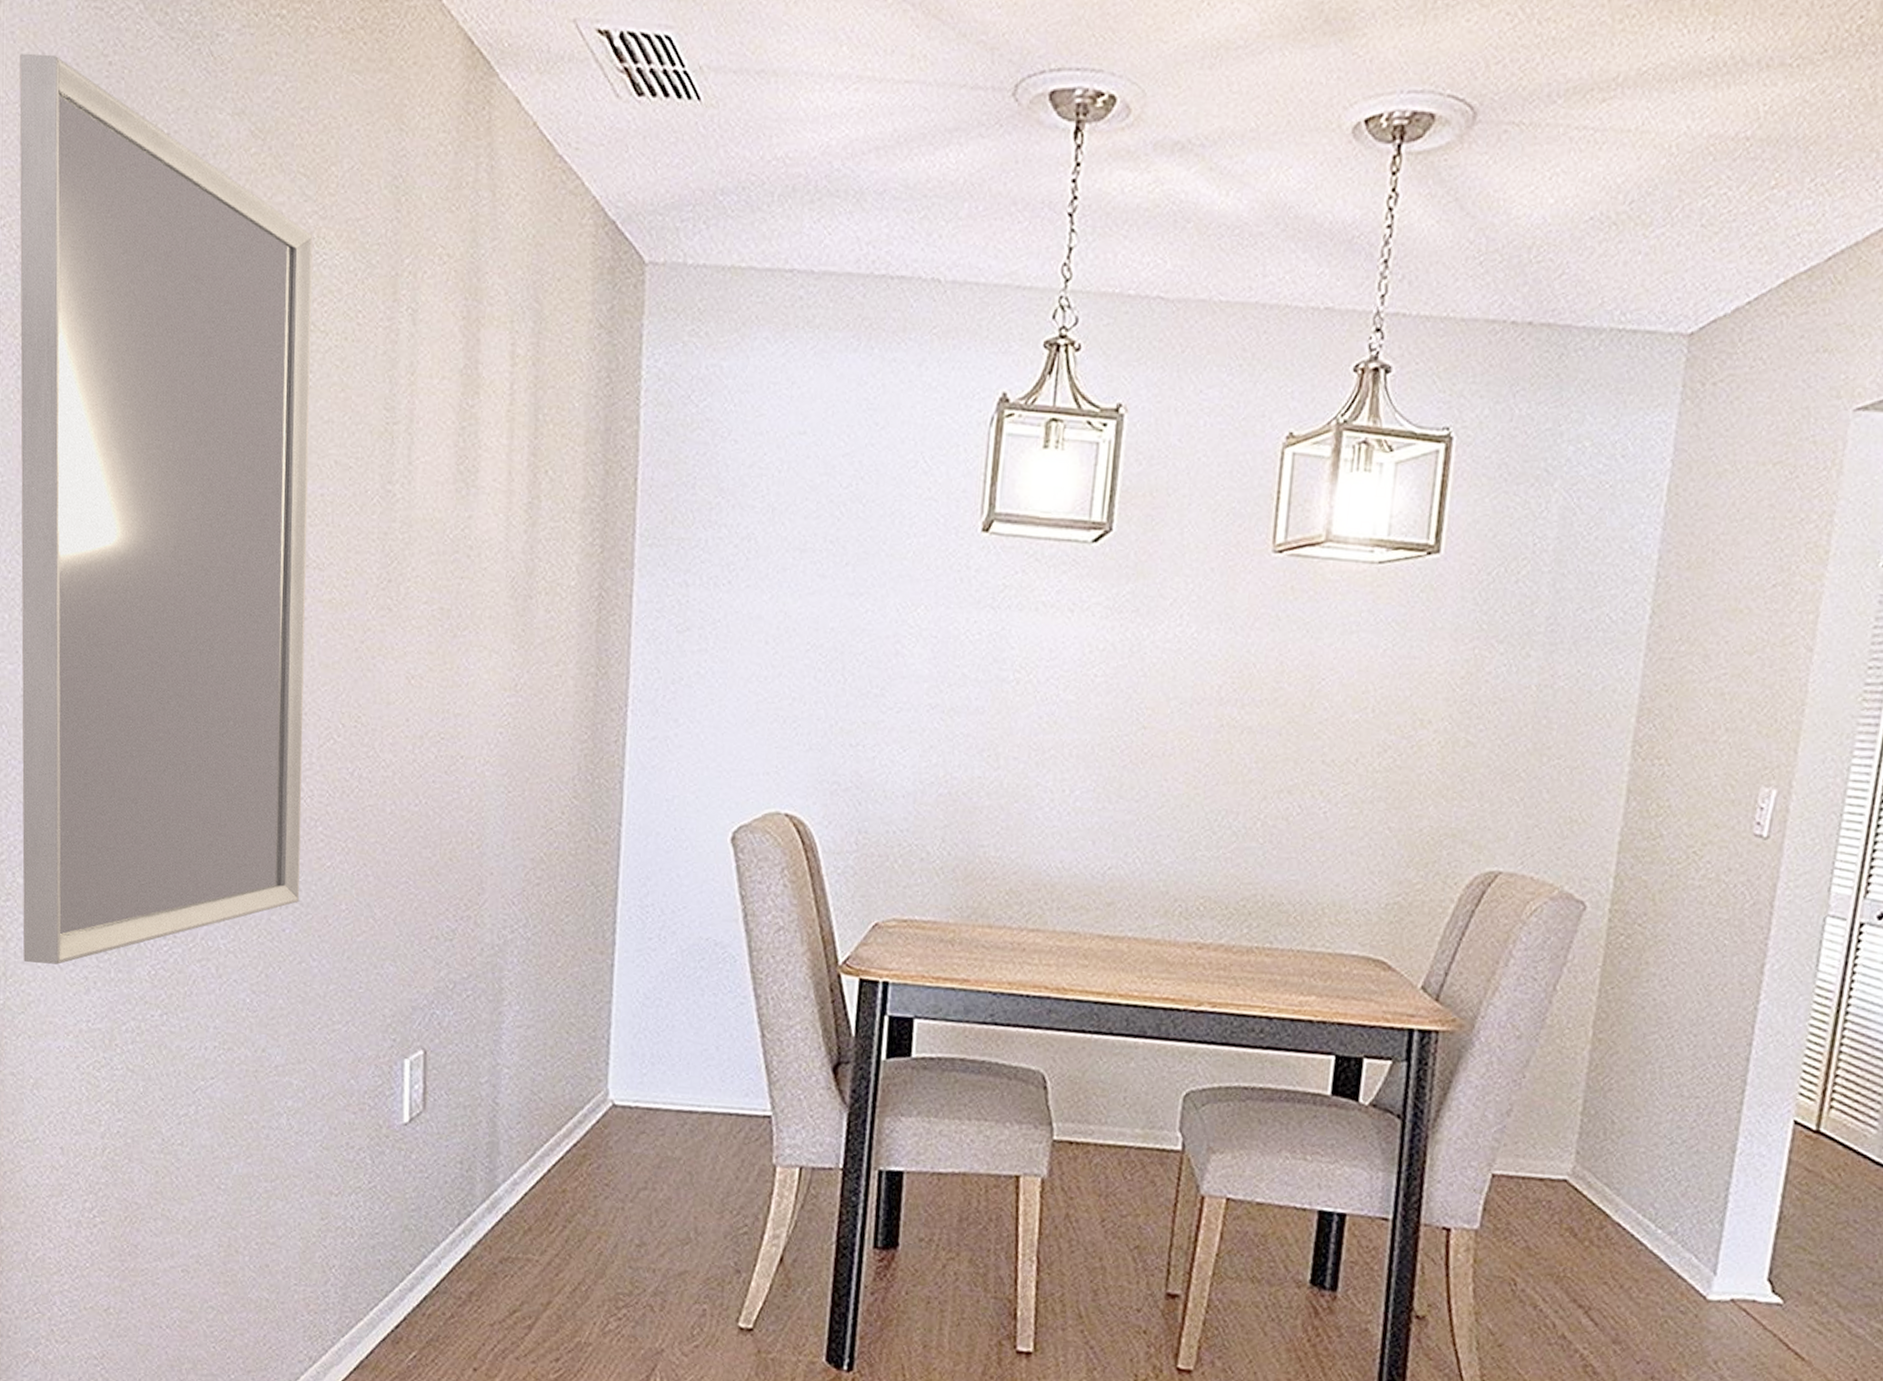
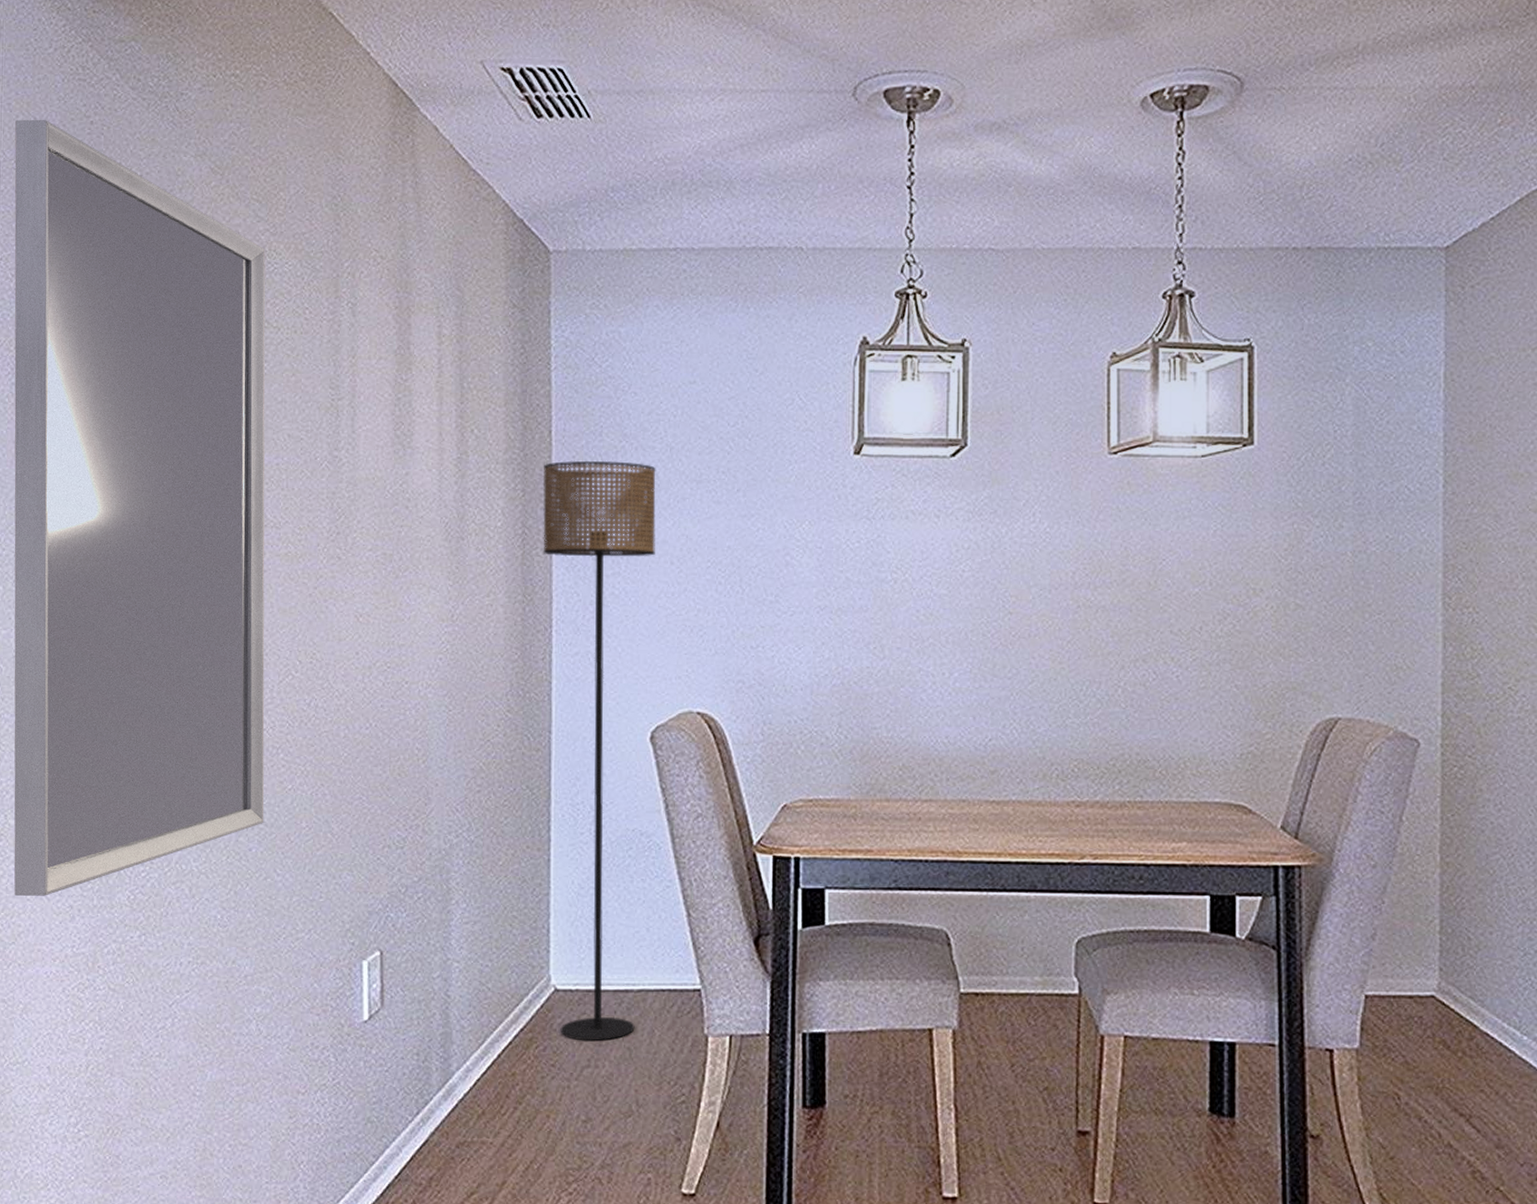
floor lamp: none [616,515,755,1163] -> present [542,460,656,1041]

